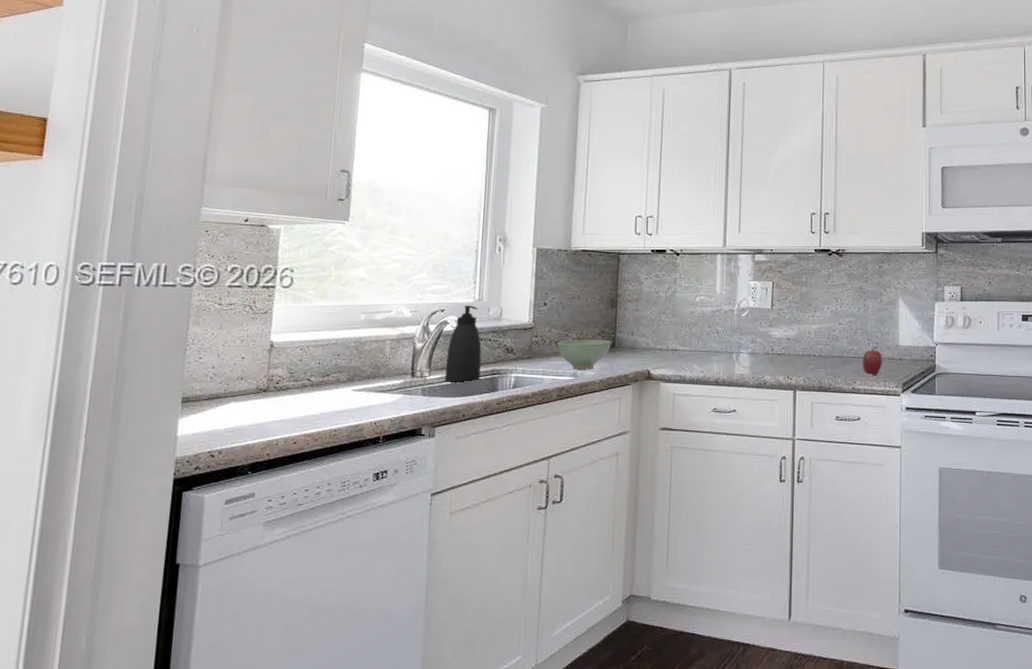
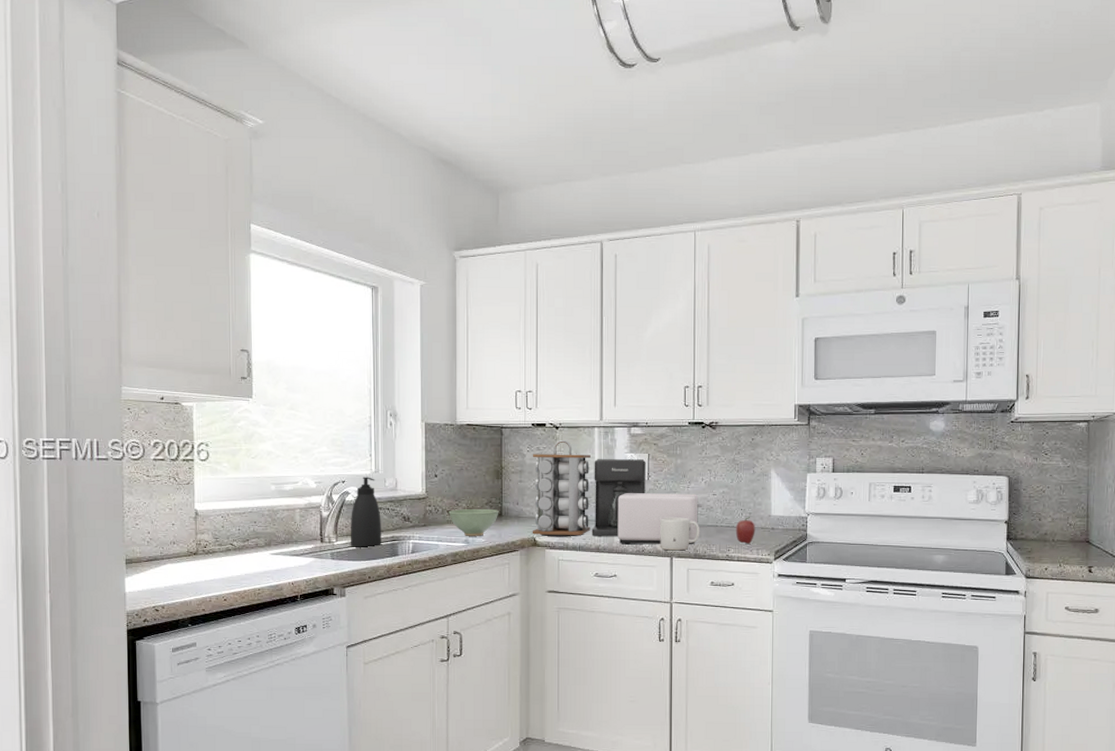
spice rack: none [646,266,712,370] -> present [532,439,591,537]
coffee maker: none [710,287,770,370] -> present [591,459,646,538]
toaster: none [738,322,829,377] -> present [617,493,703,545]
mug: none [782,348,826,383] -> present [659,517,700,551]

